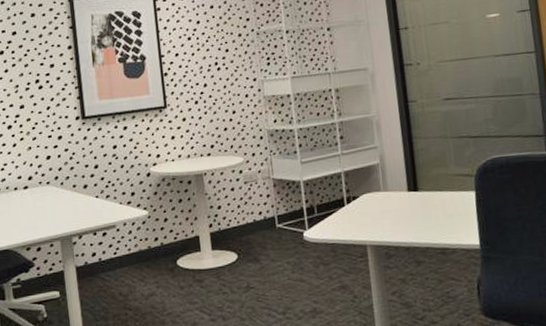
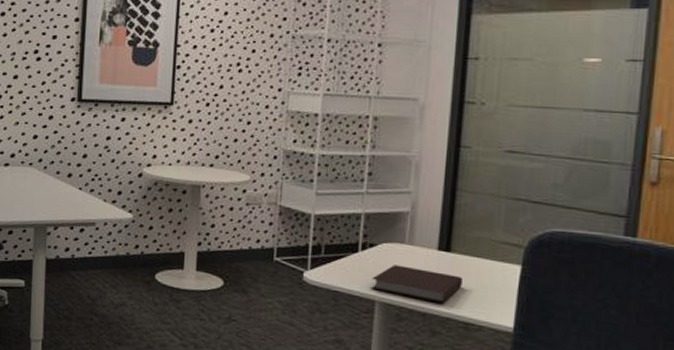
notebook: none [360,209,433,237] -> present [371,264,462,304]

